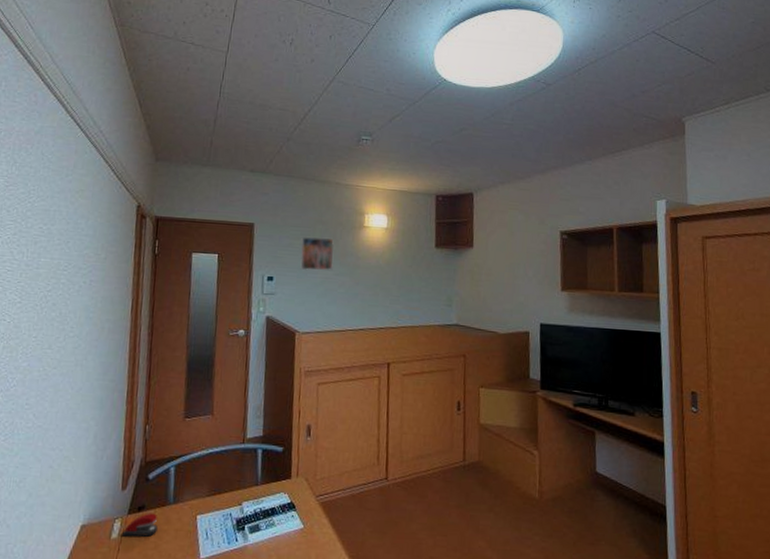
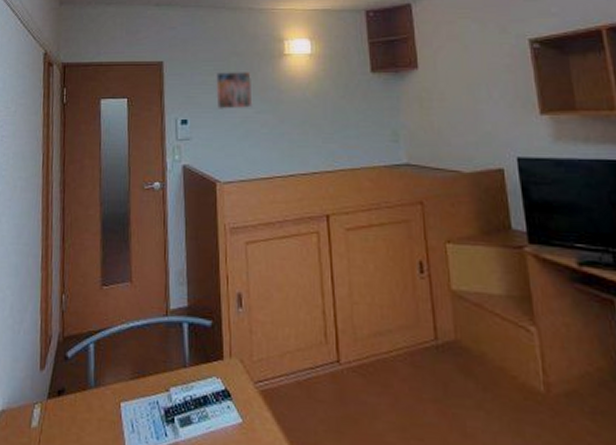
stapler: present [122,513,158,537] -> none [42,398,79,427]

